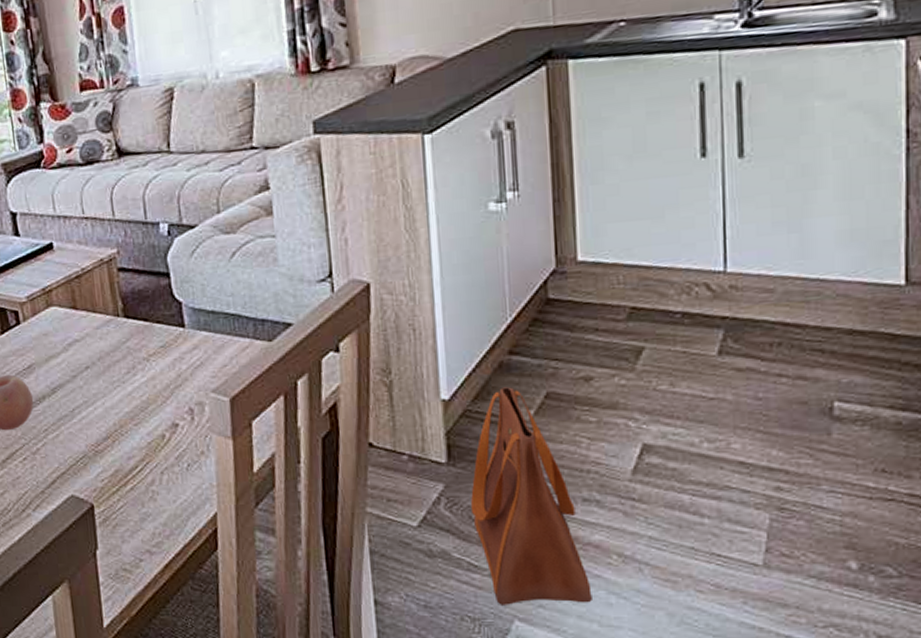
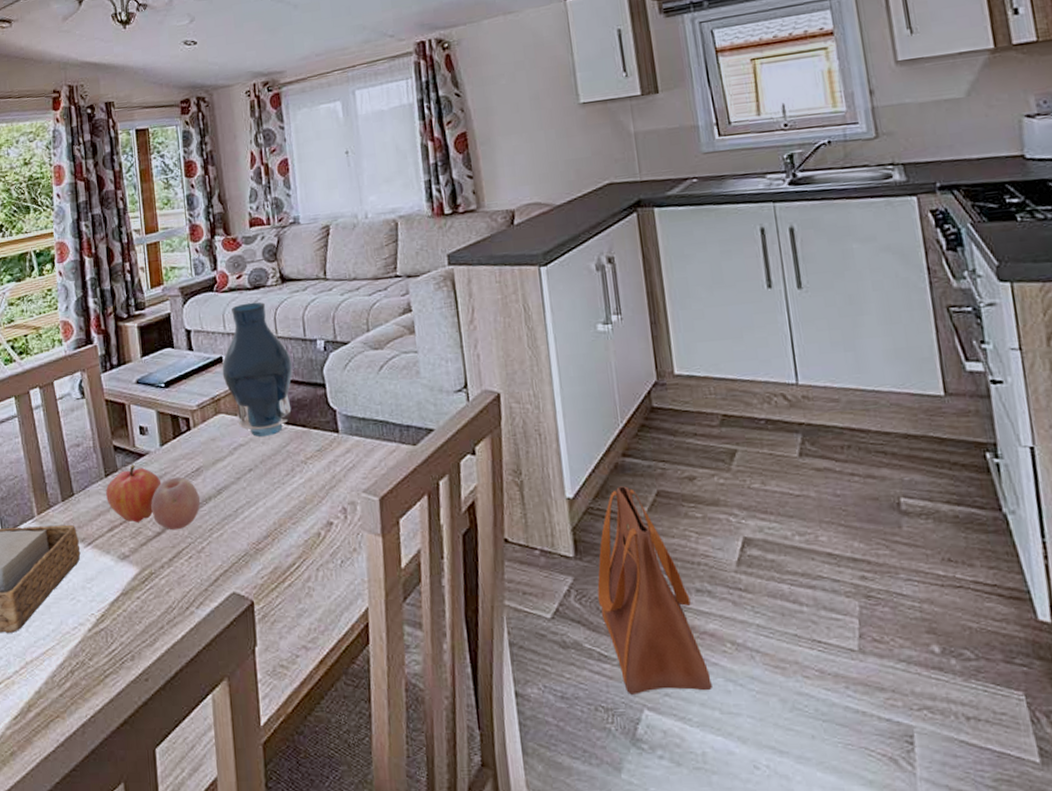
vase: none [52,179,133,332] -> present [222,302,293,437]

